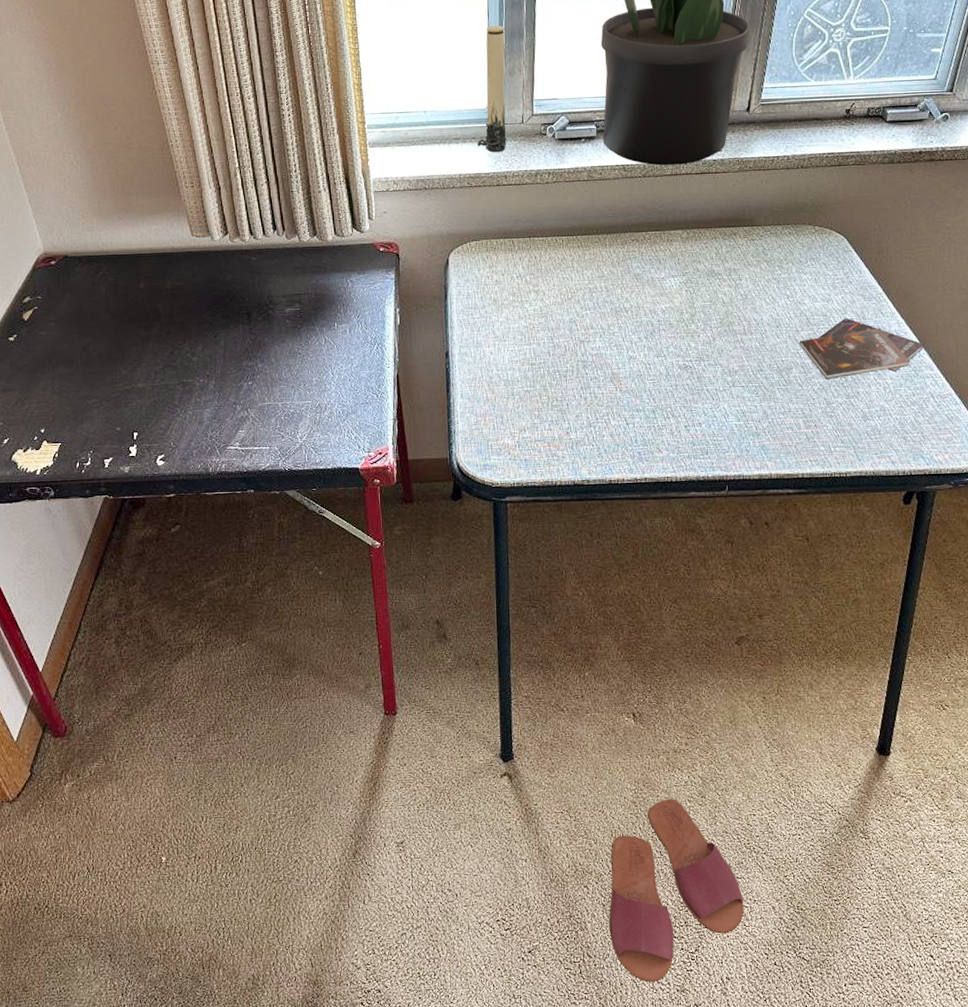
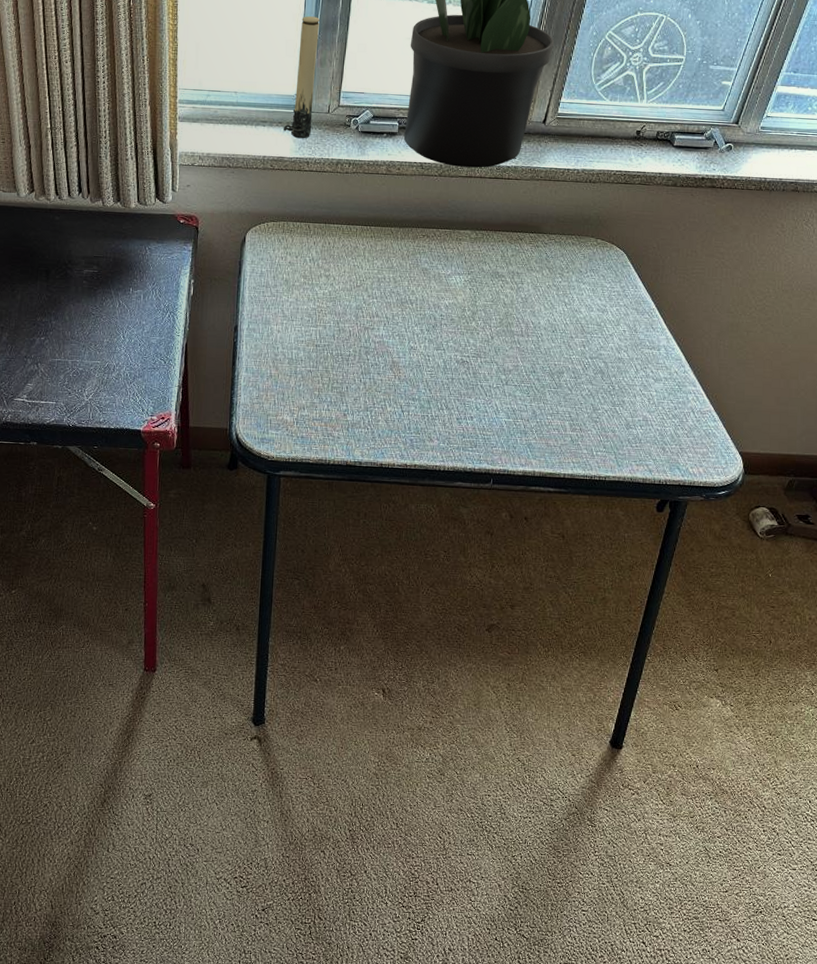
slippers: present [609,799,744,983] -> none [341,773,472,948]
booklet: present [799,317,925,379] -> none [572,329,690,386]

